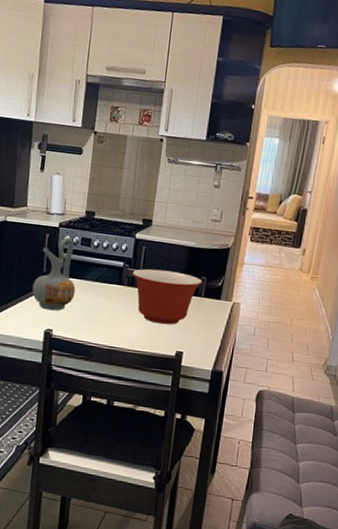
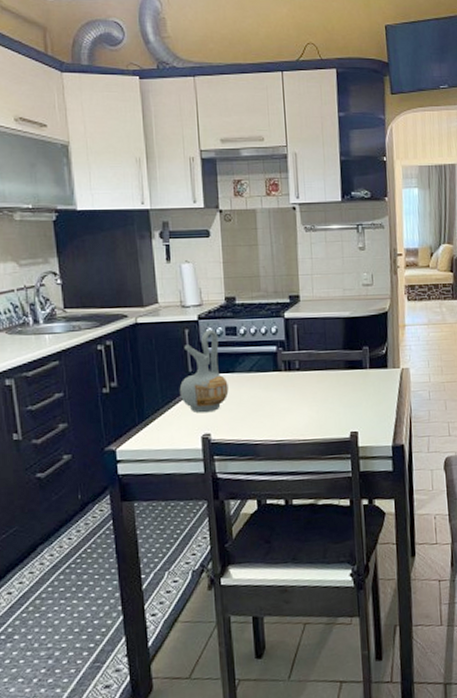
mixing bowl: present [132,269,203,325] -> none [287,346,365,406]

